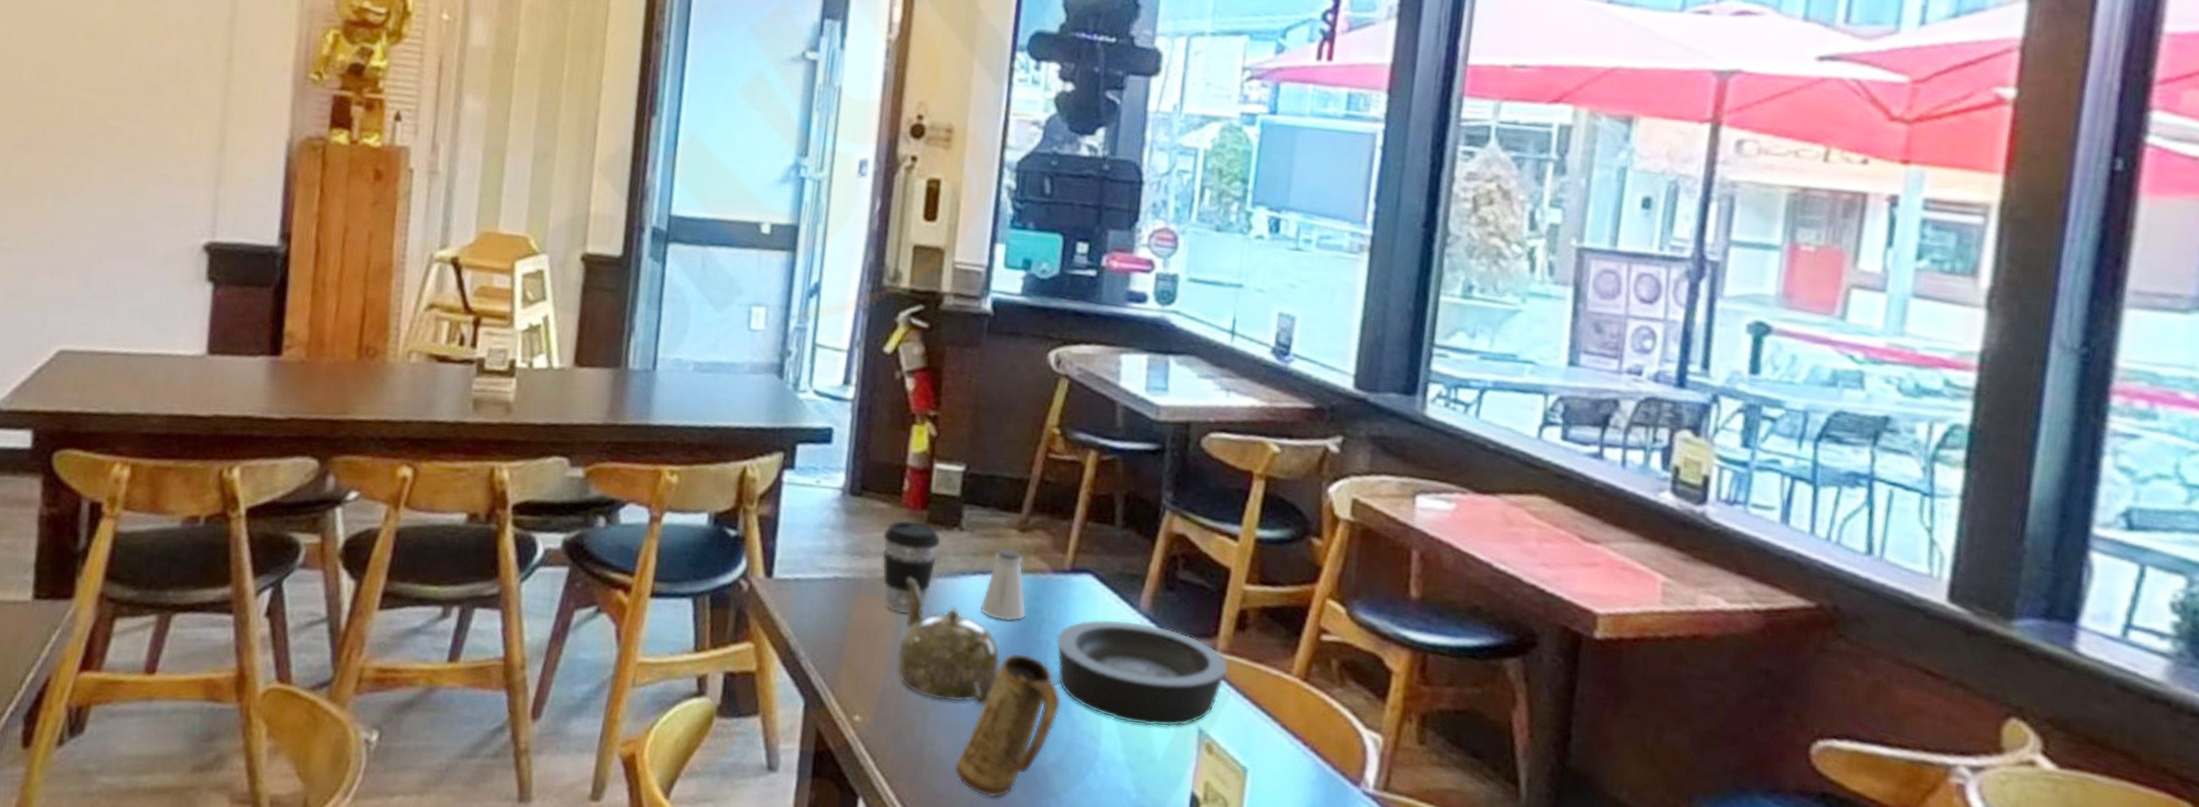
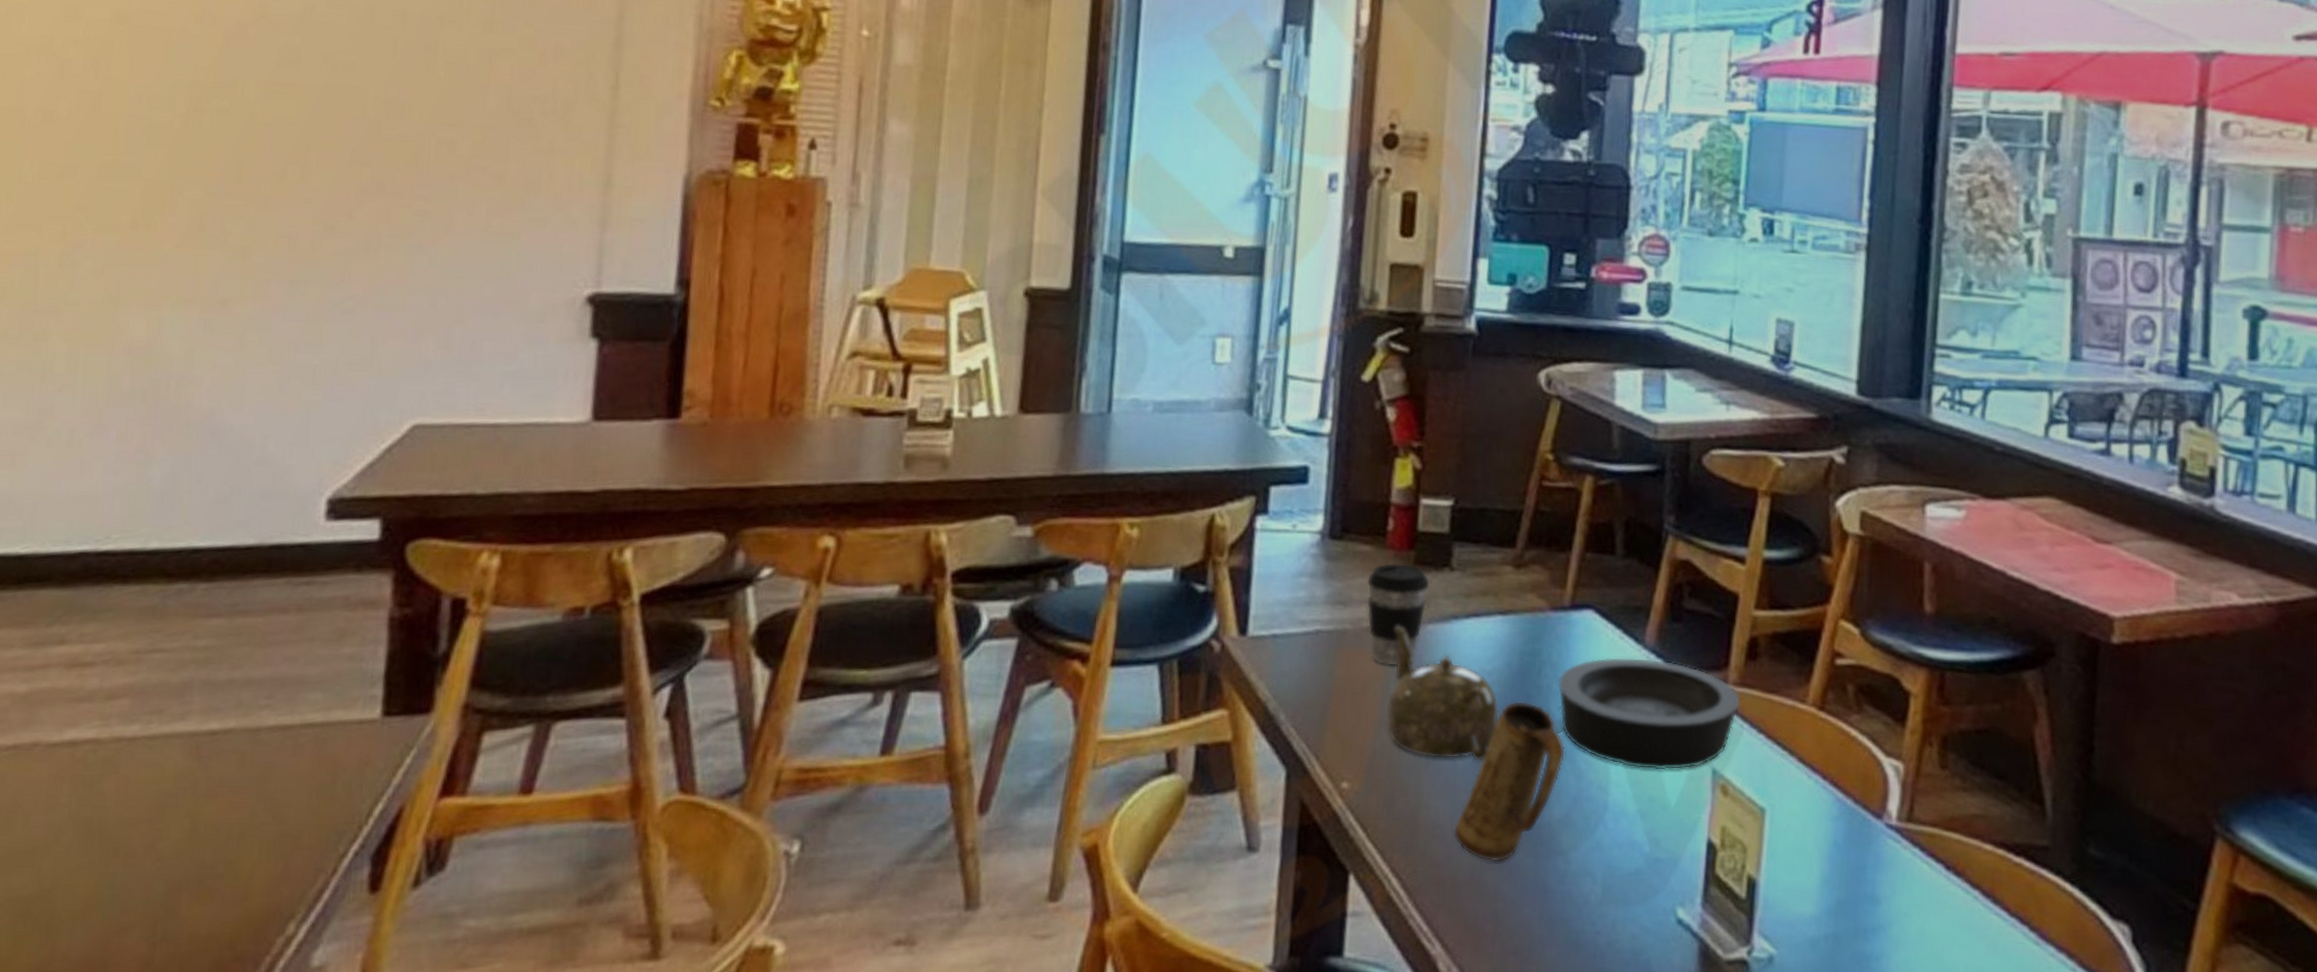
saltshaker: present [979,547,1027,622] -> none [1474,586,1525,667]

